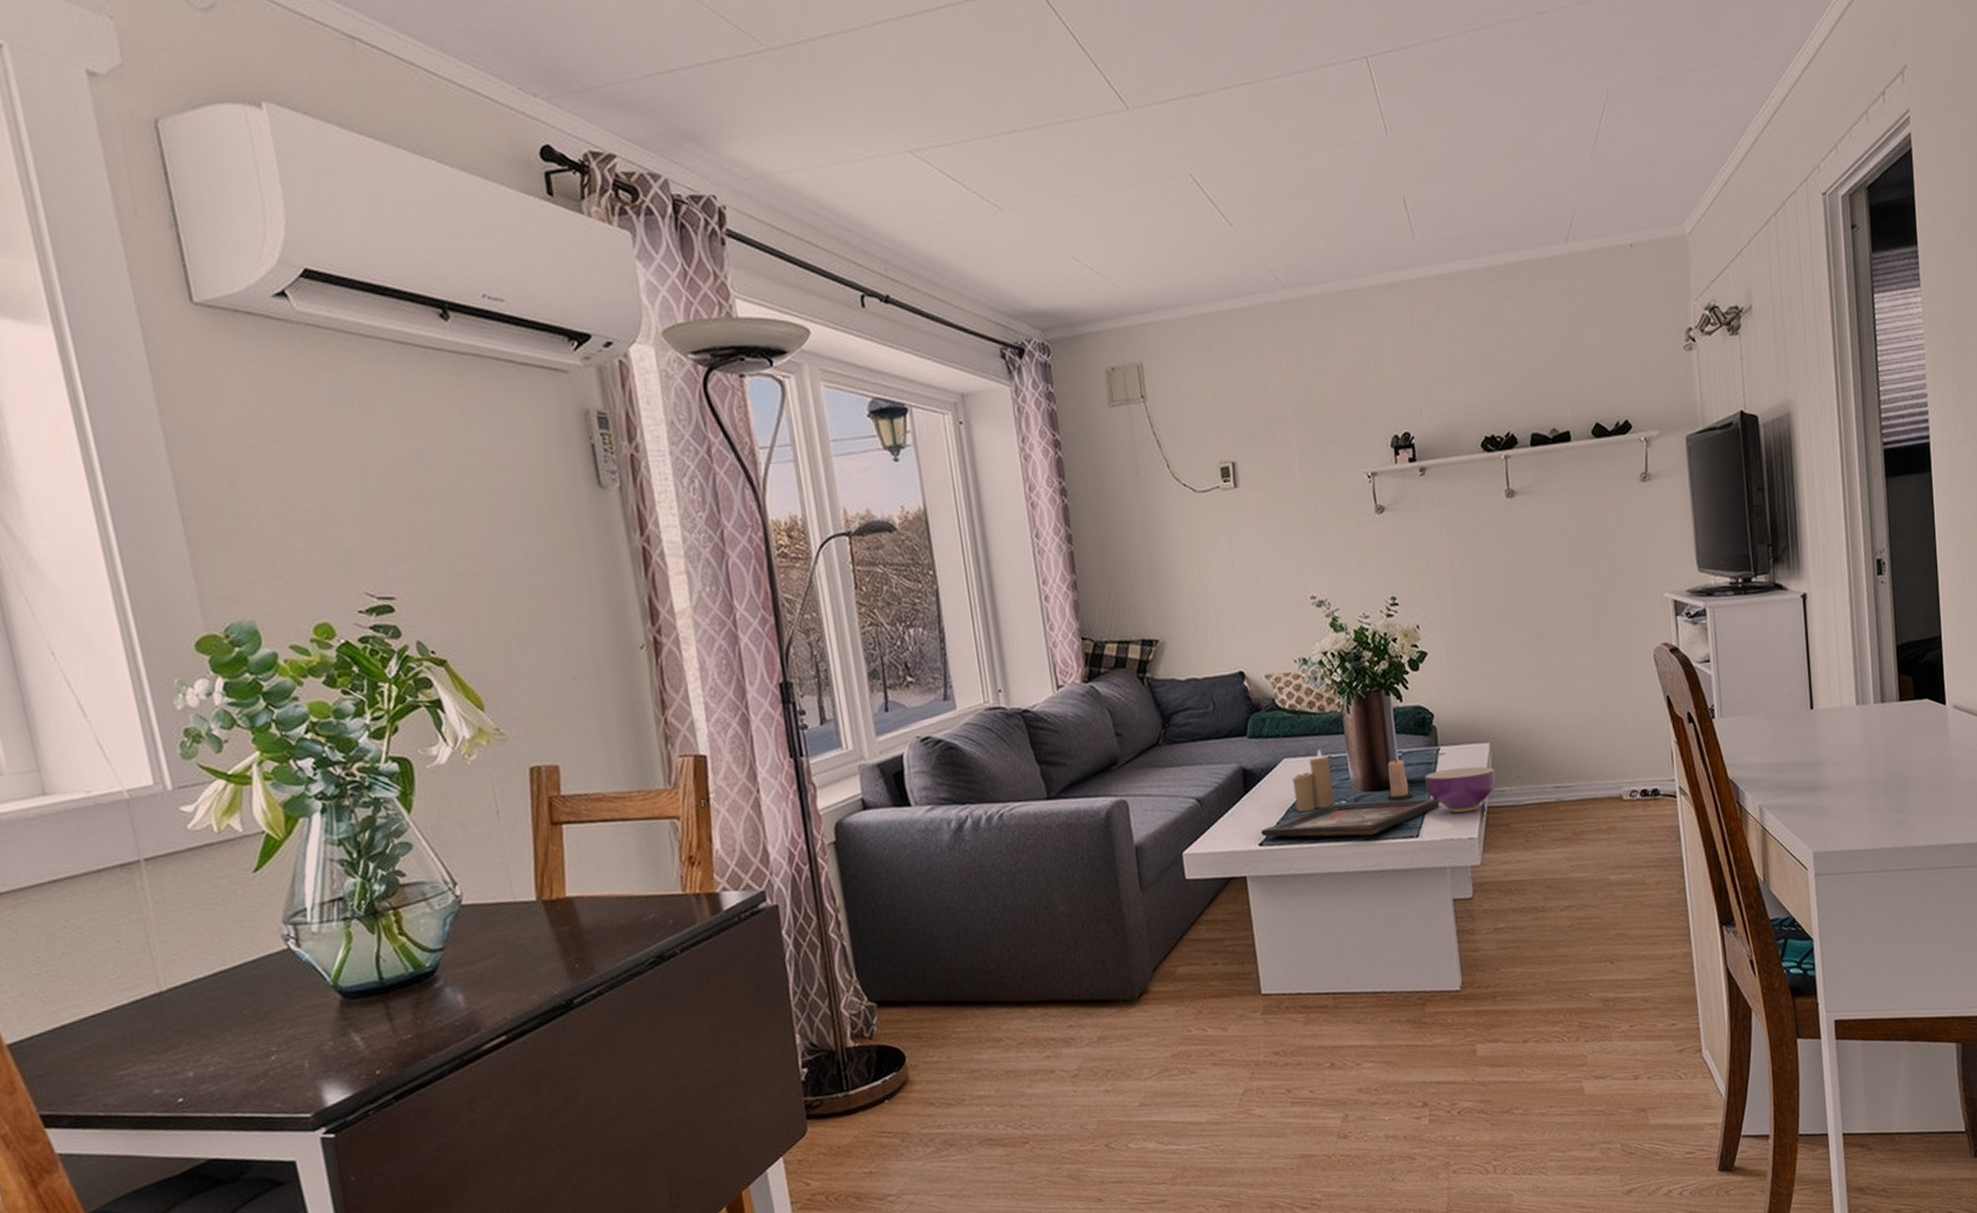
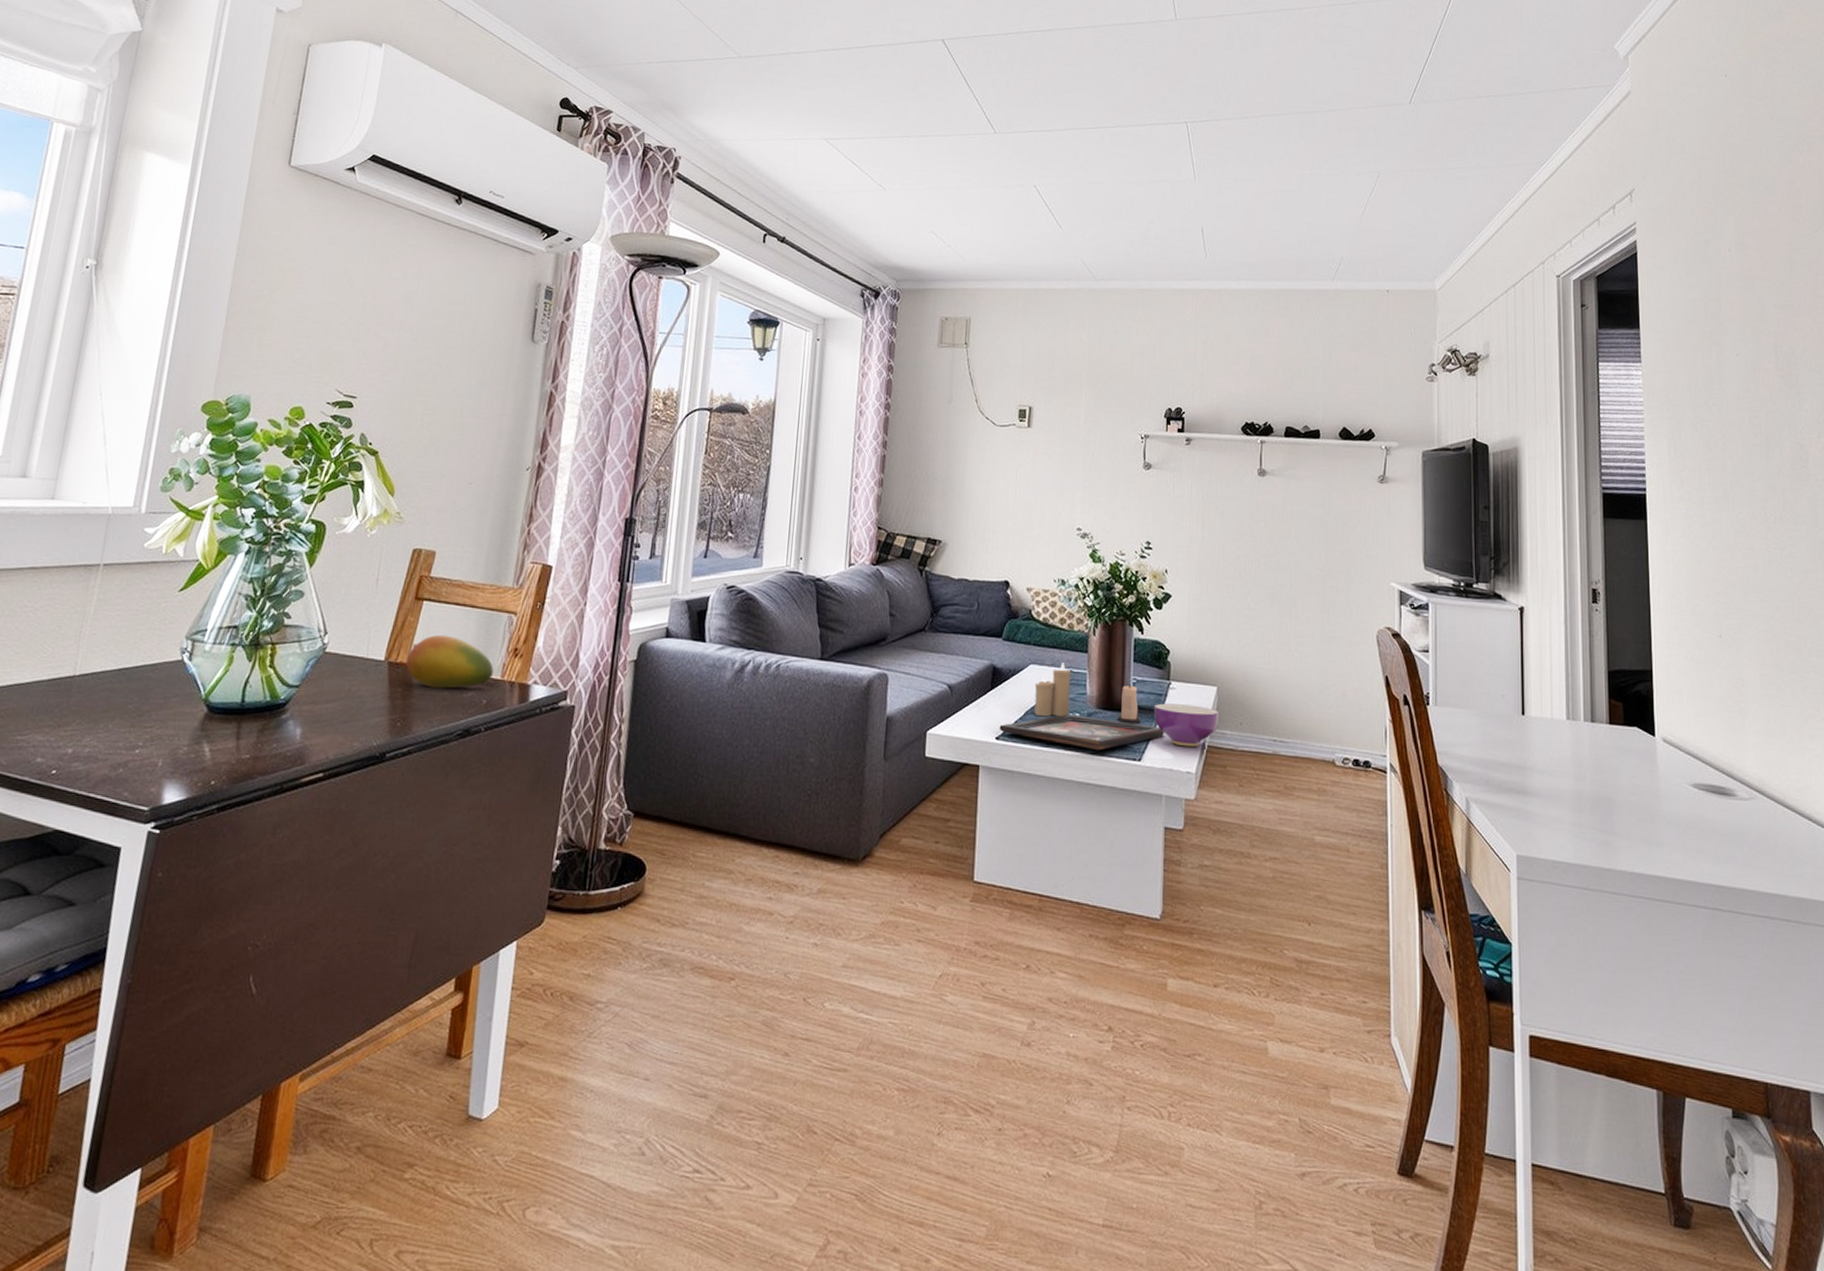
fruit: none [561,857,672,919] -> present [405,634,494,689]

